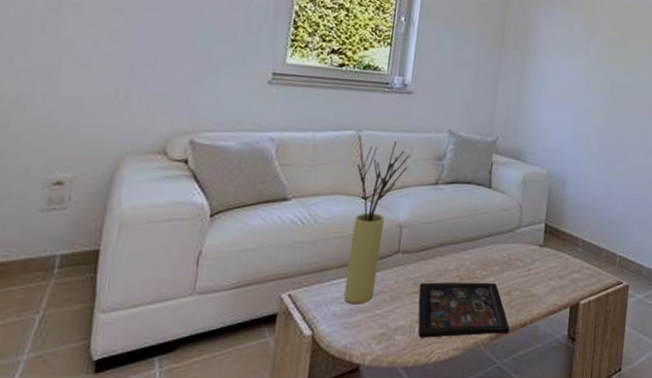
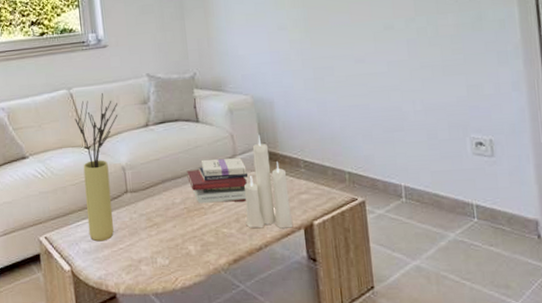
decorative tray: present [418,282,510,338] -> none [152,211,247,267]
books: none [467,227,529,274] -> present [186,158,249,204]
candle: none [516,210,565,306] -> present [244,135,293,229]

